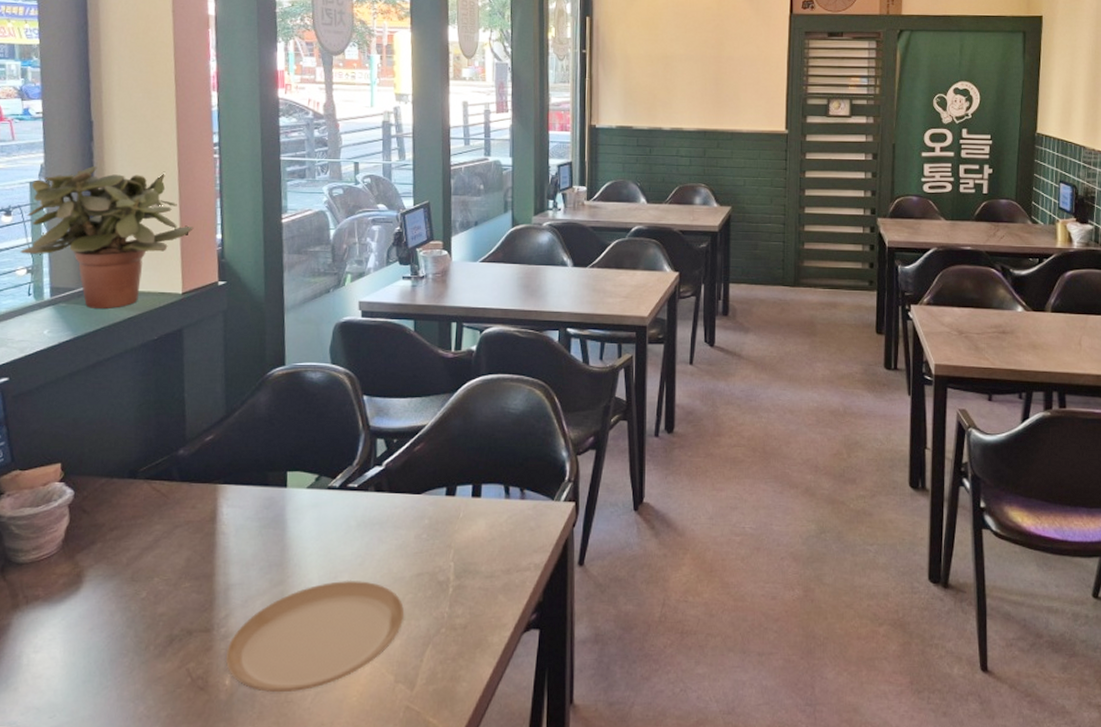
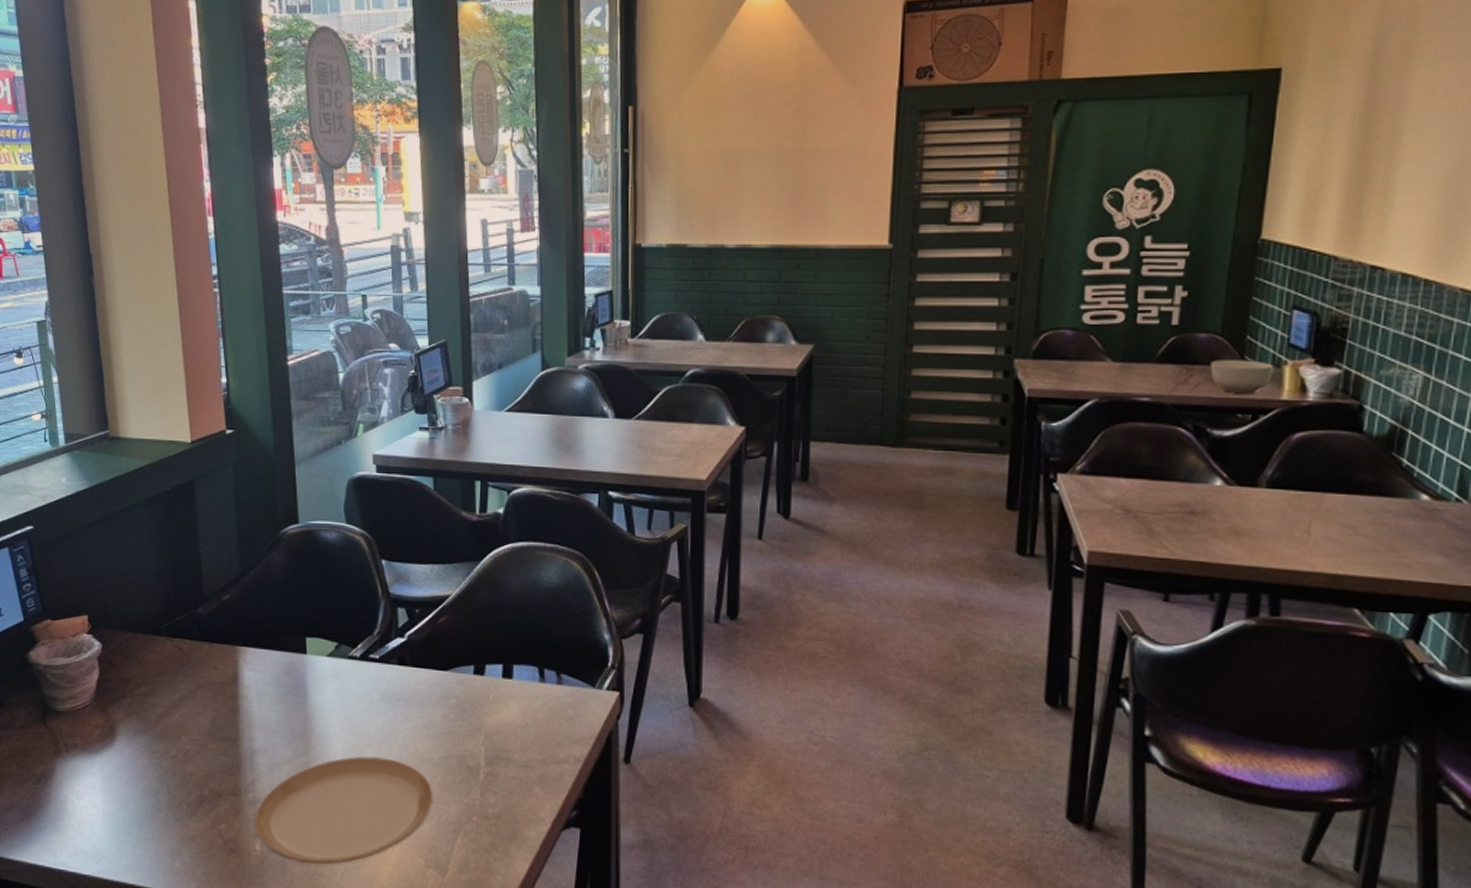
potted plant: present [20,166,194,308] -> none [34,304,198,457]
bowl: none [1010,219,1052,244] -> present [1210,360,1275,395]

